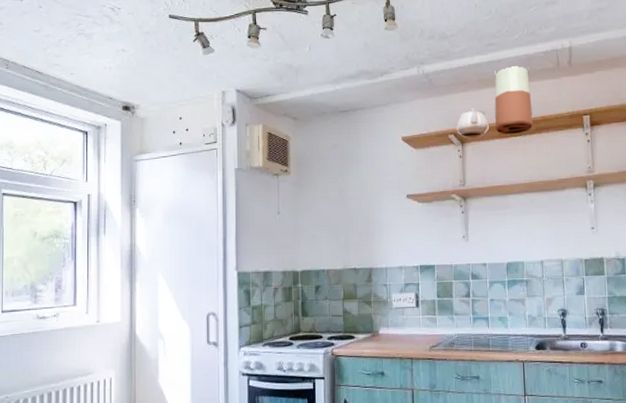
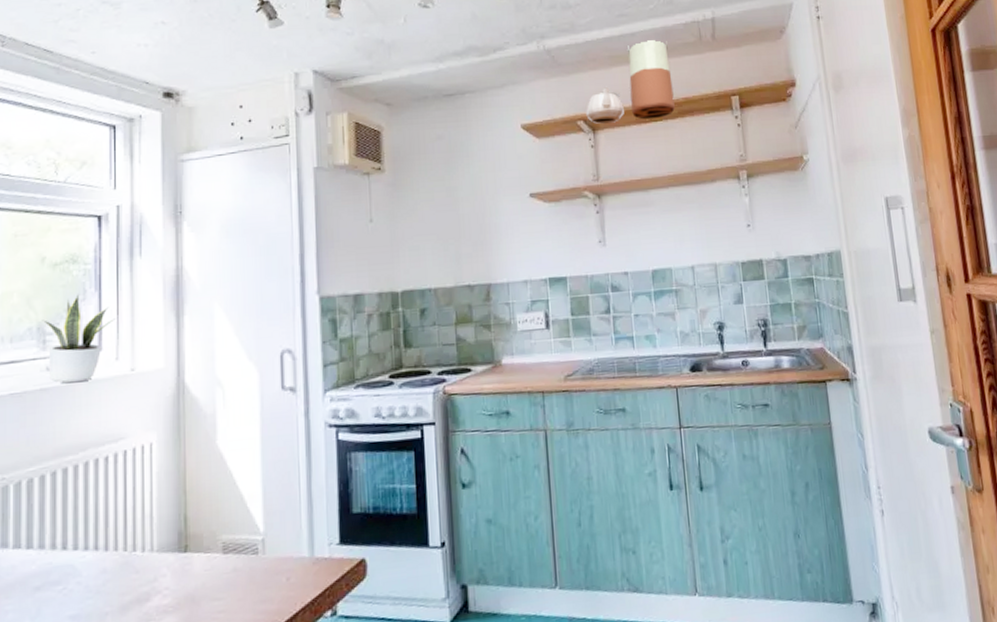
potted plant: none [34,262,86,329] -> present [41,294,115,384]

